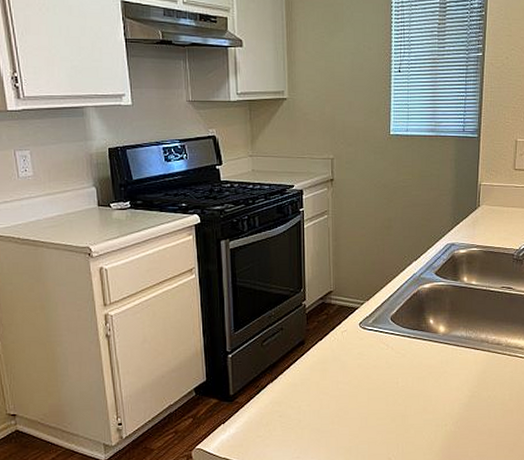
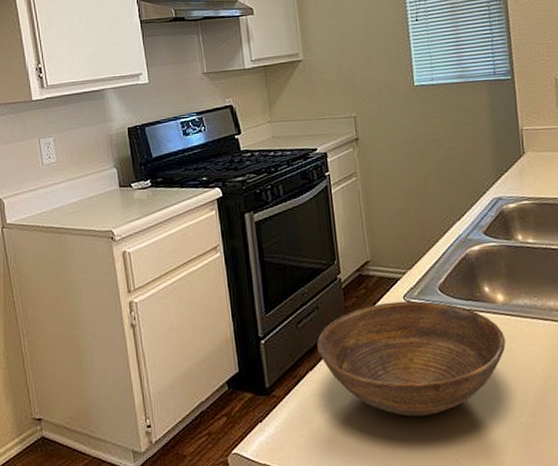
bowl: none [279,327,442,423] -> present [317,301,507,417]

